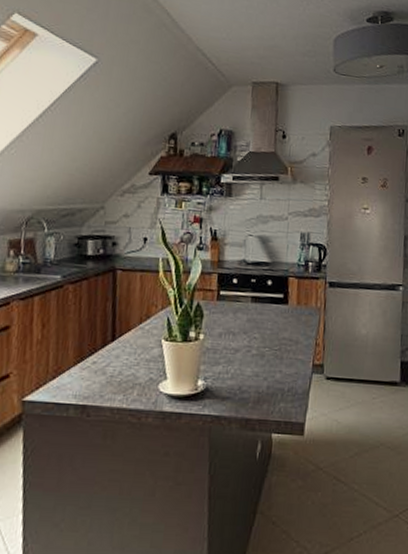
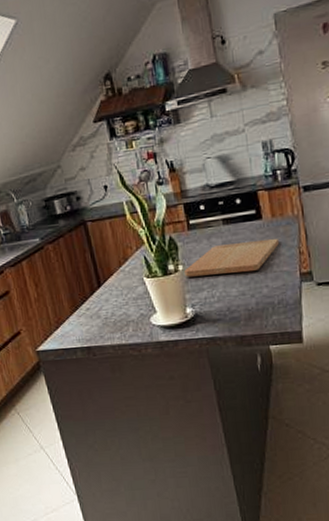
cutting board: none [204,321,299,354] -> present [184,238,279,277]

